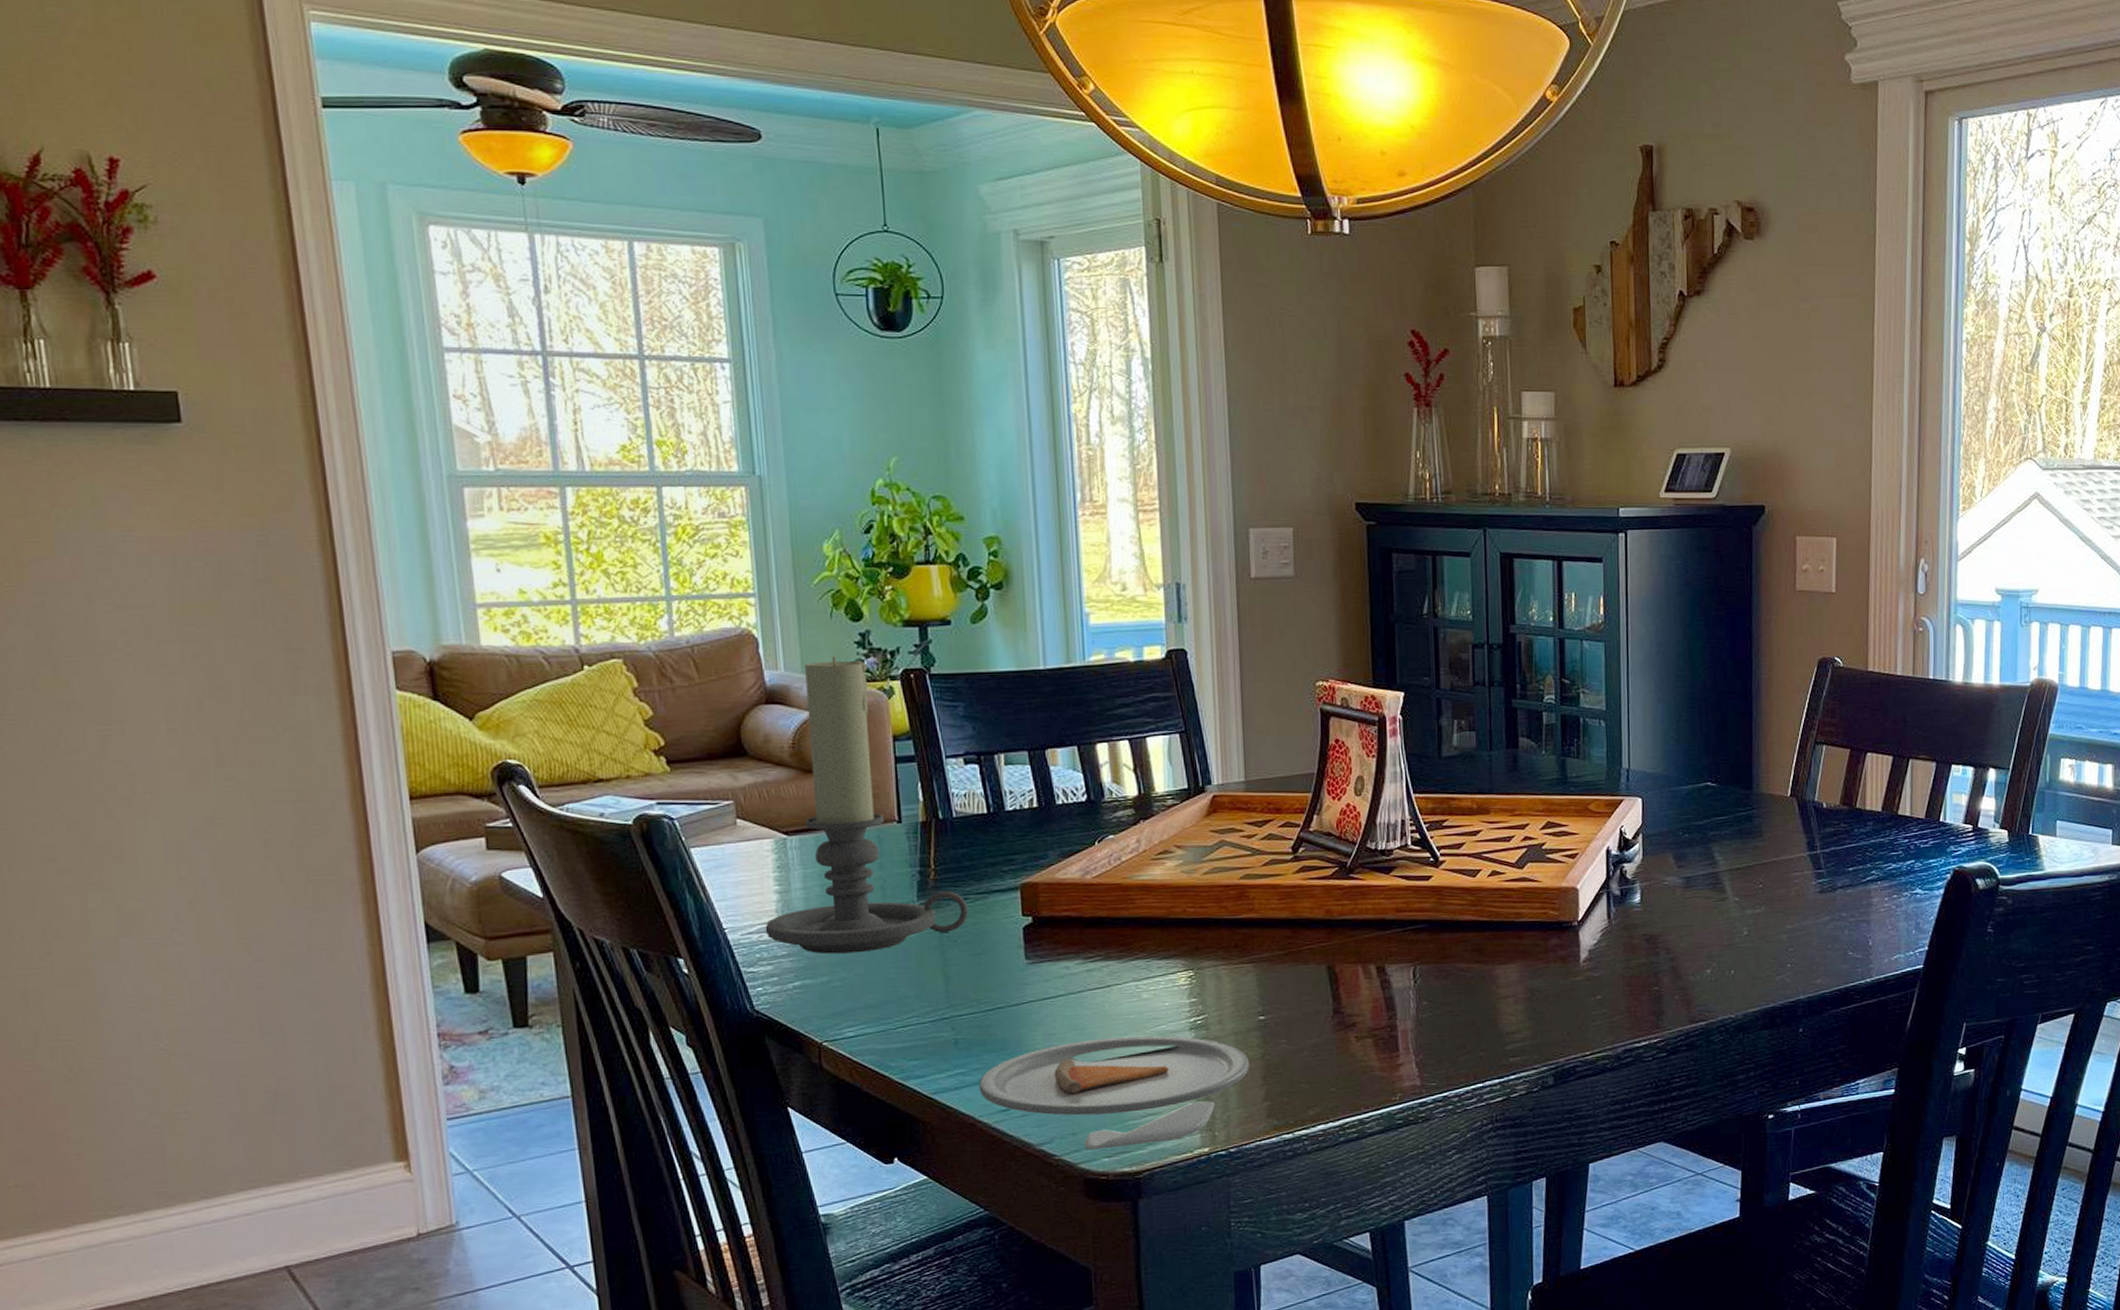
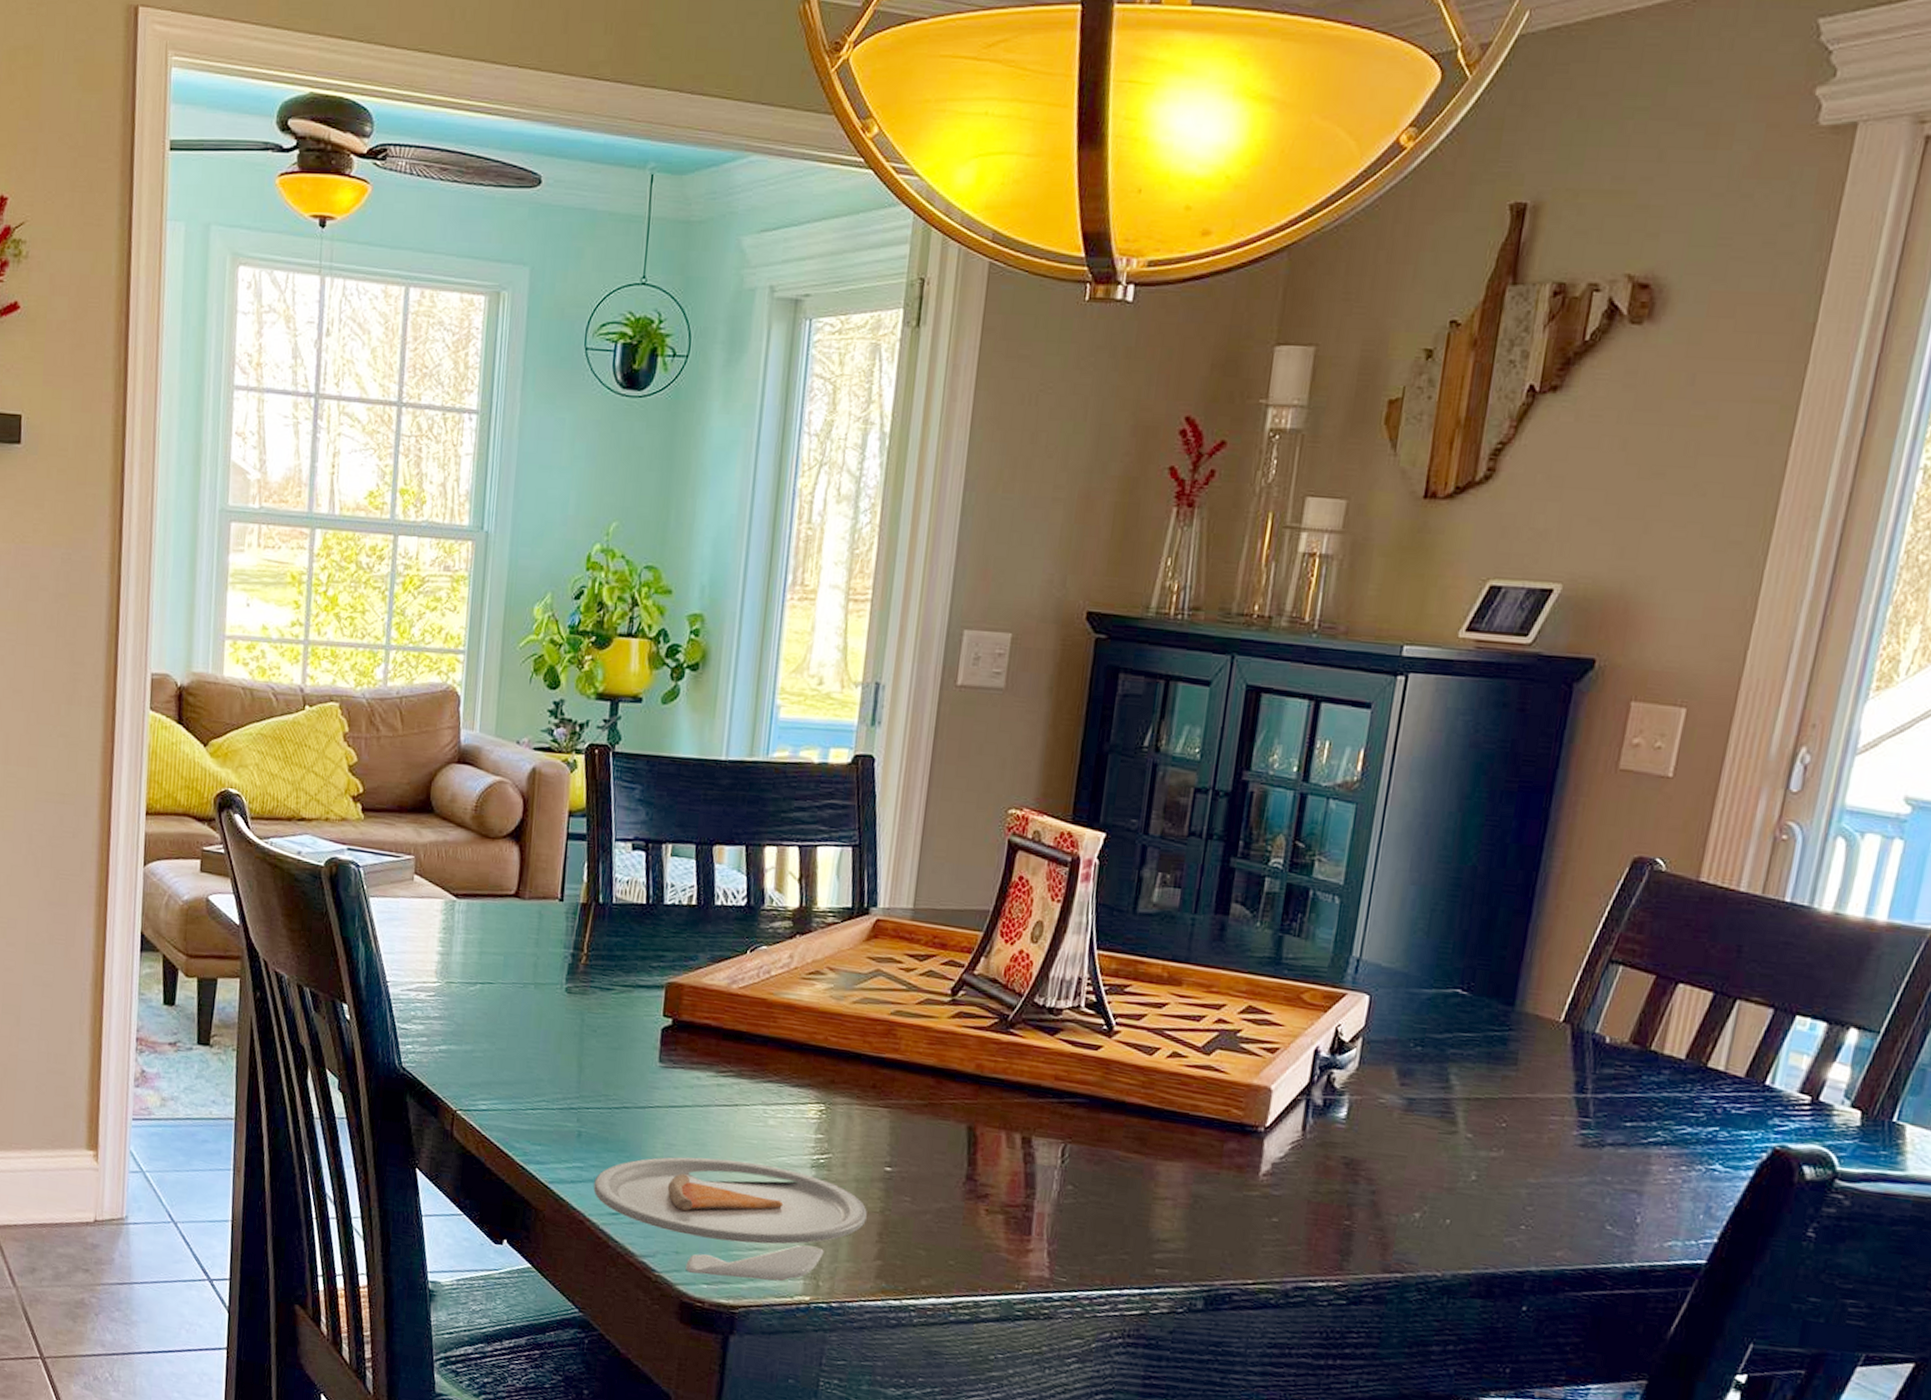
candle holder: present [765,656,969,954] -> none [422,722,613,1028]

